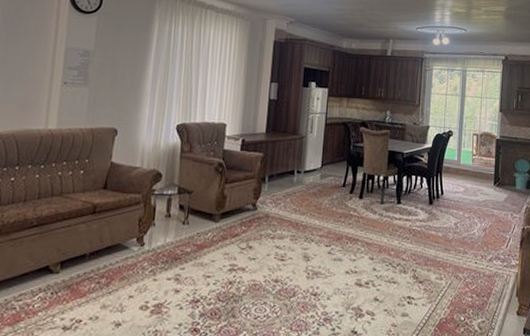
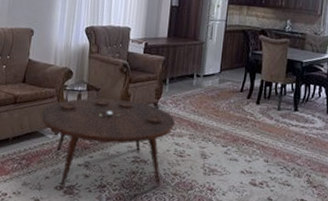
coffee table: none [124,201,275,309] -> present [40,98,175,190]

